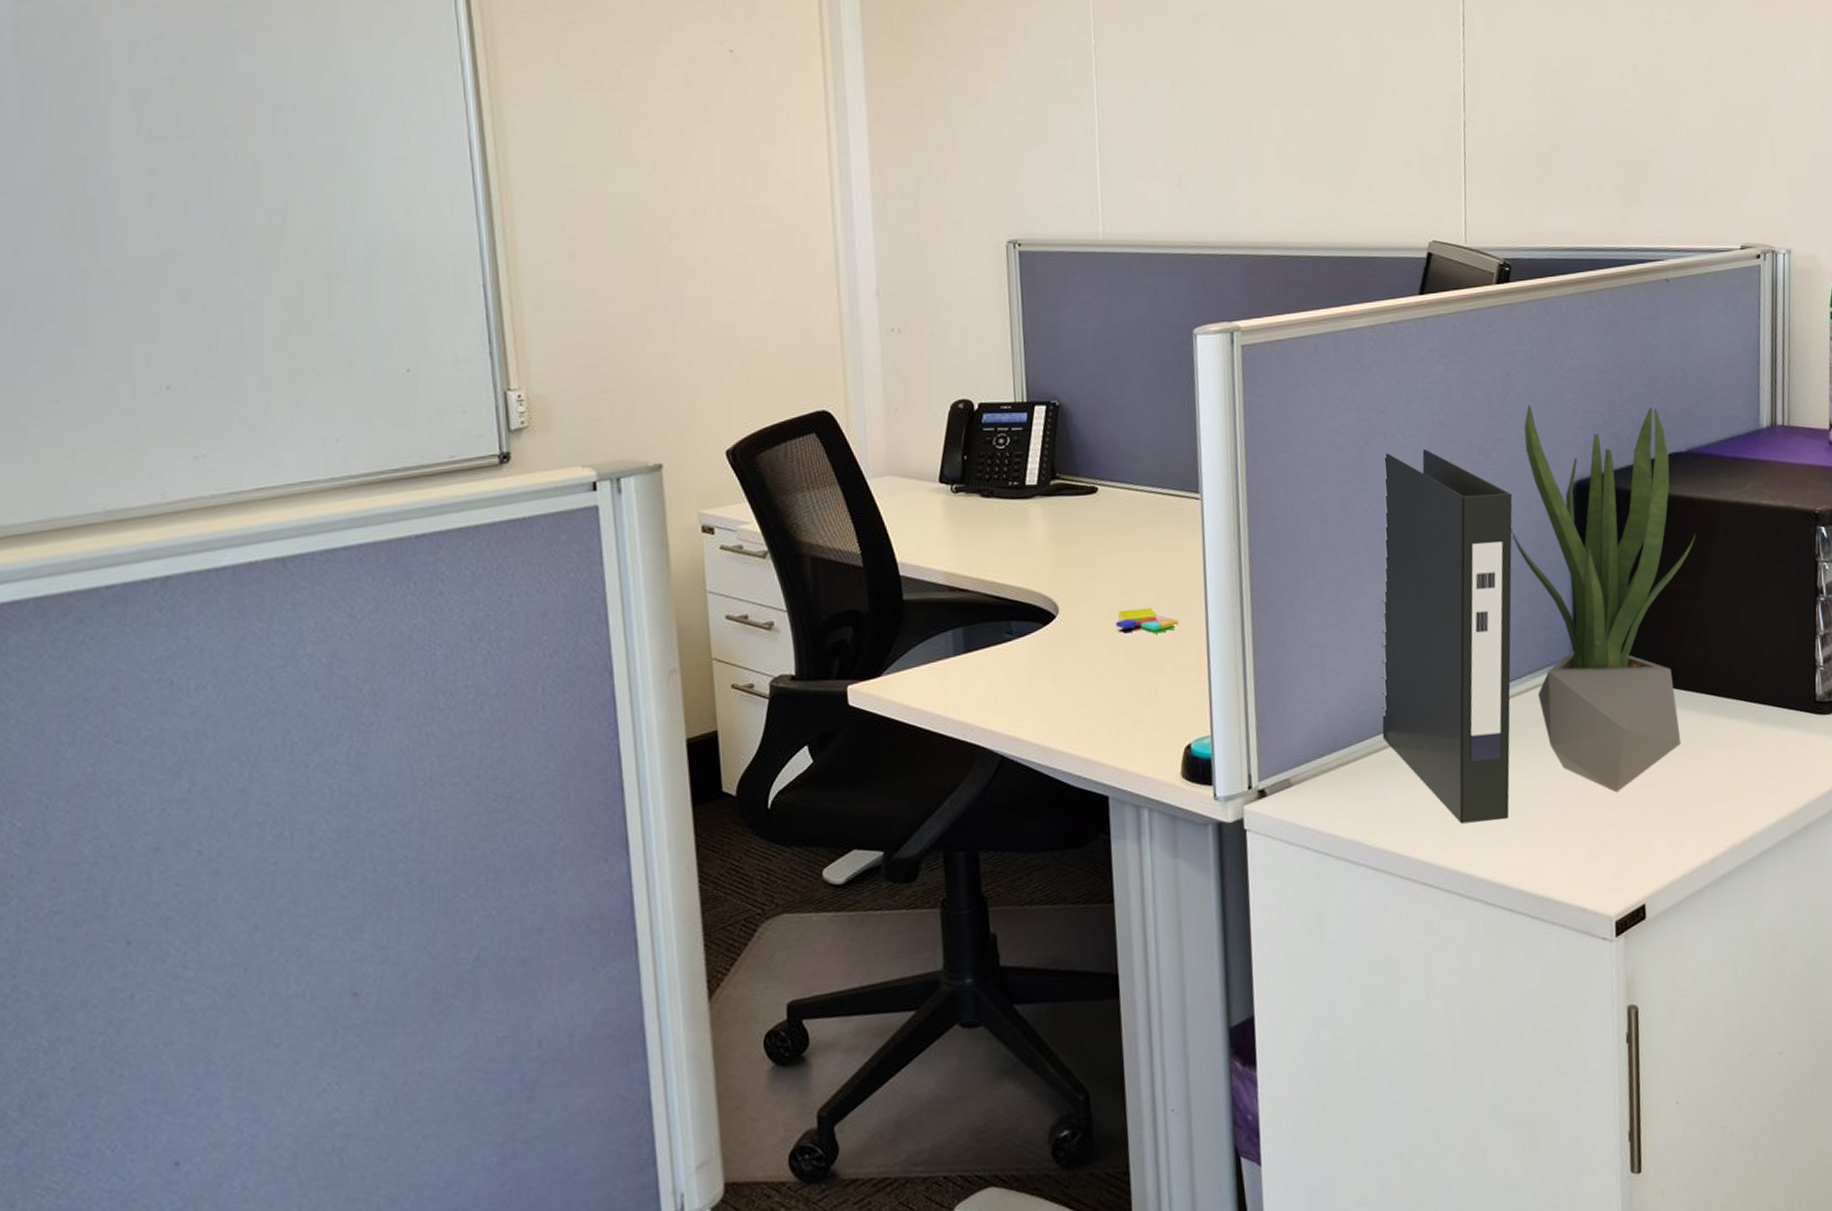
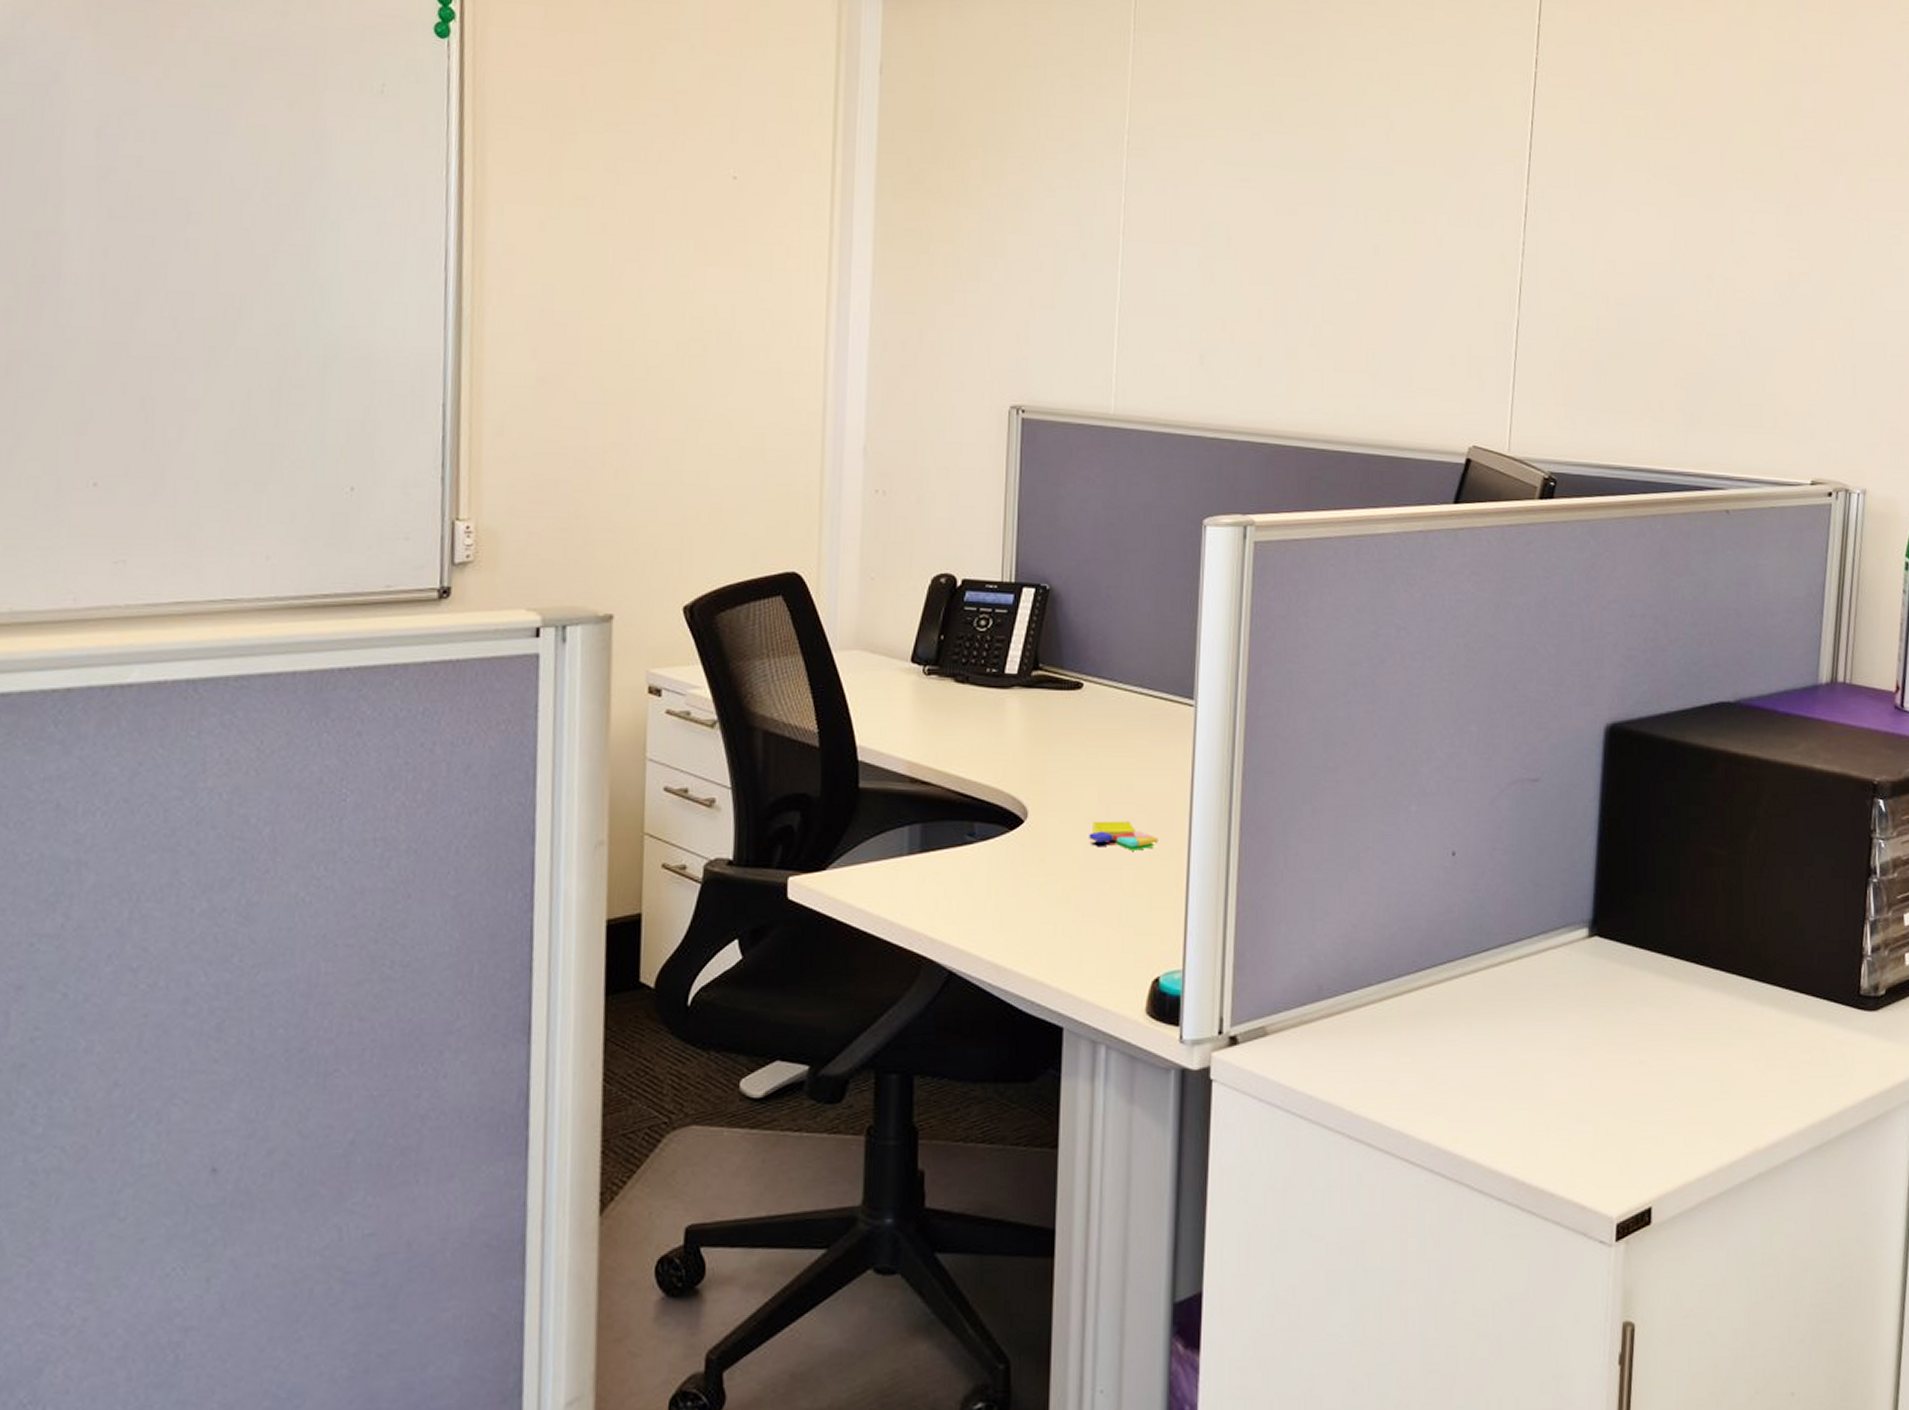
binder: present [1382,449,1513,824] -> none [1372,671,1538,1097]
potted plant: present [1511,404,1696,793] -> none [1534,634,1739,1078]

